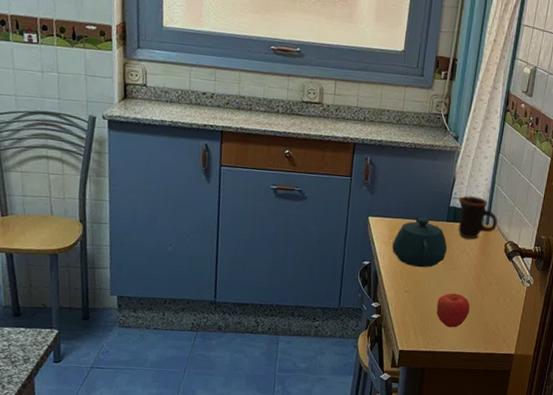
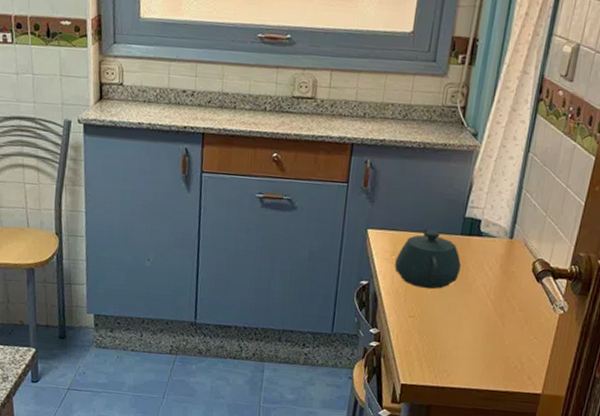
apple: present [436,293,470,328] -> none [446,319,488,361]
mug: present [458,195,498,239] -> none [474,204,524,256]

